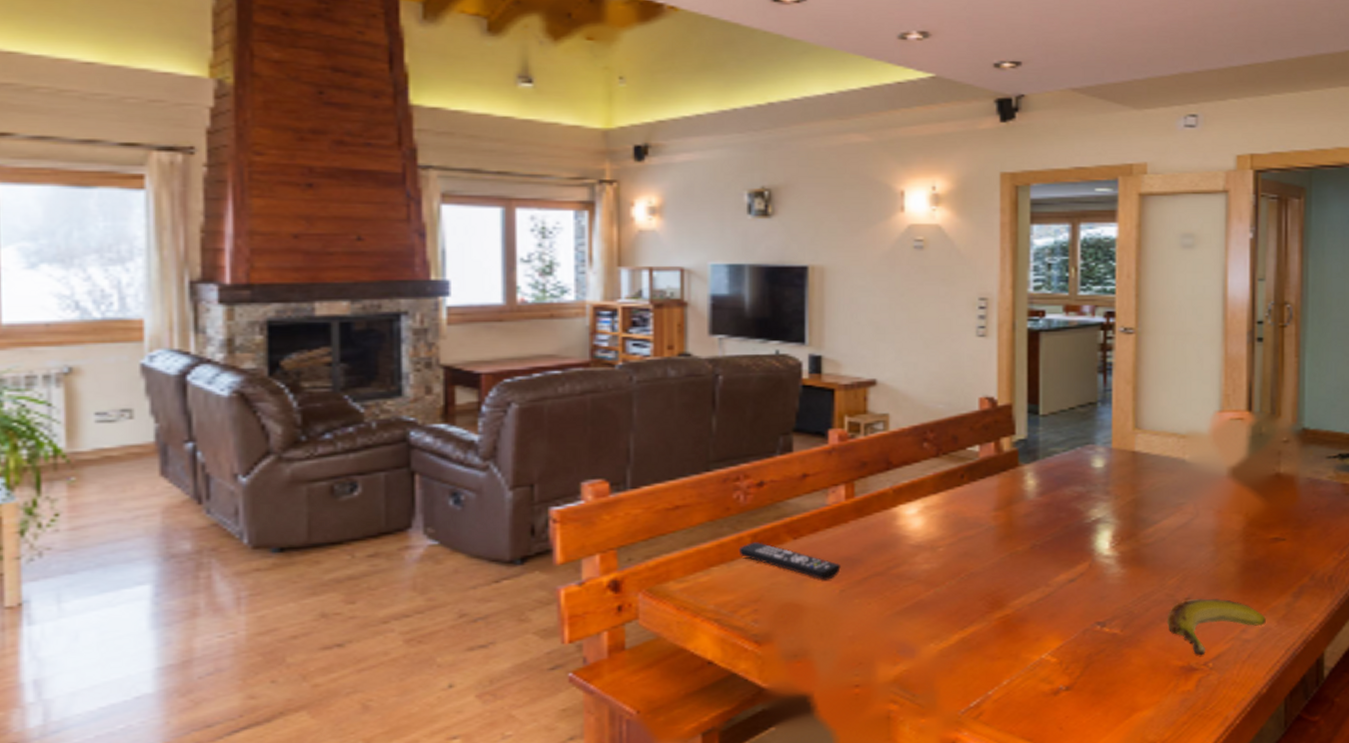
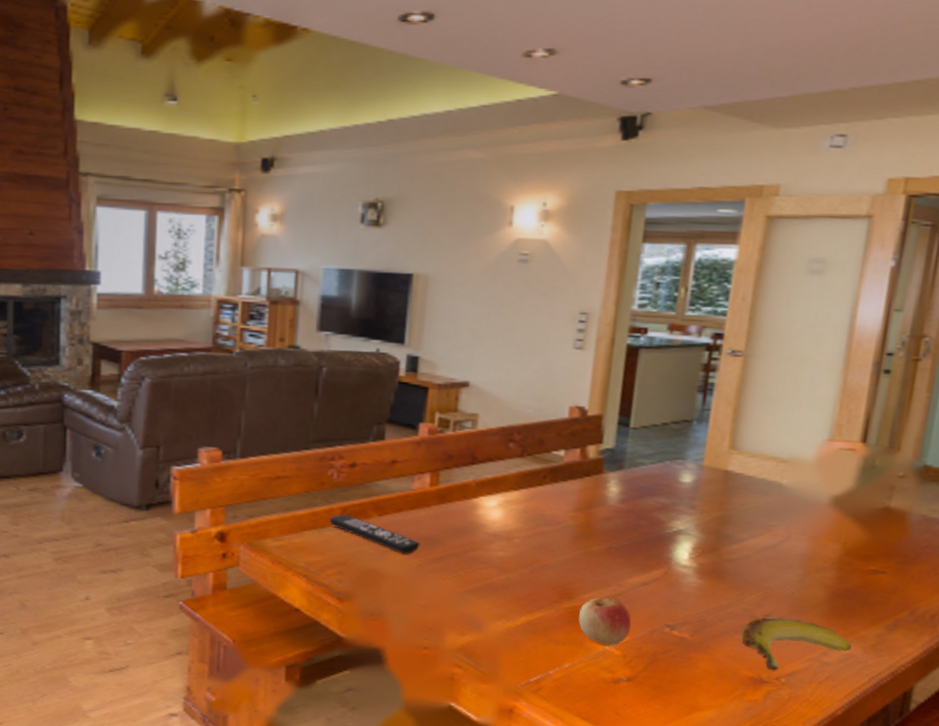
apple: none [1012,600,1064,654] -> present [578,597,632,646]

